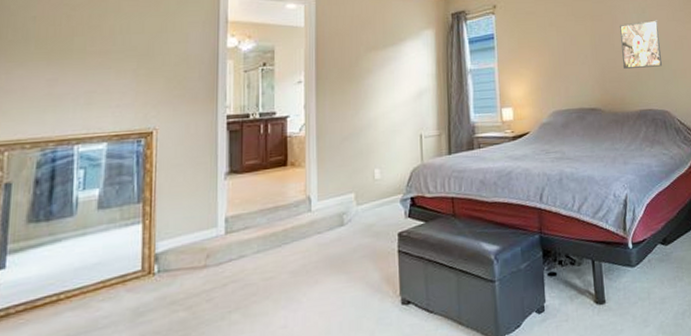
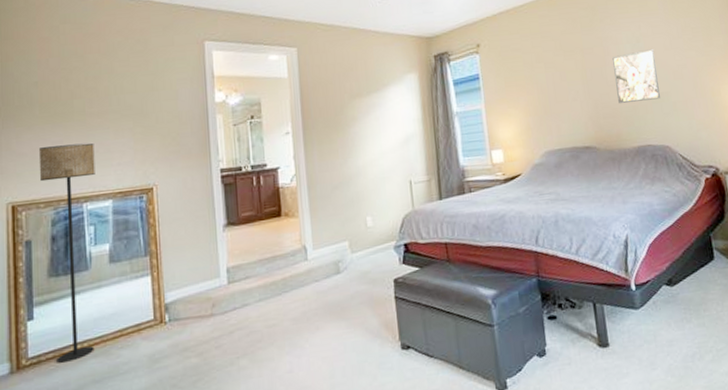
floor lamp: none [27,82,93,316] -> present [38,143,95,363]

